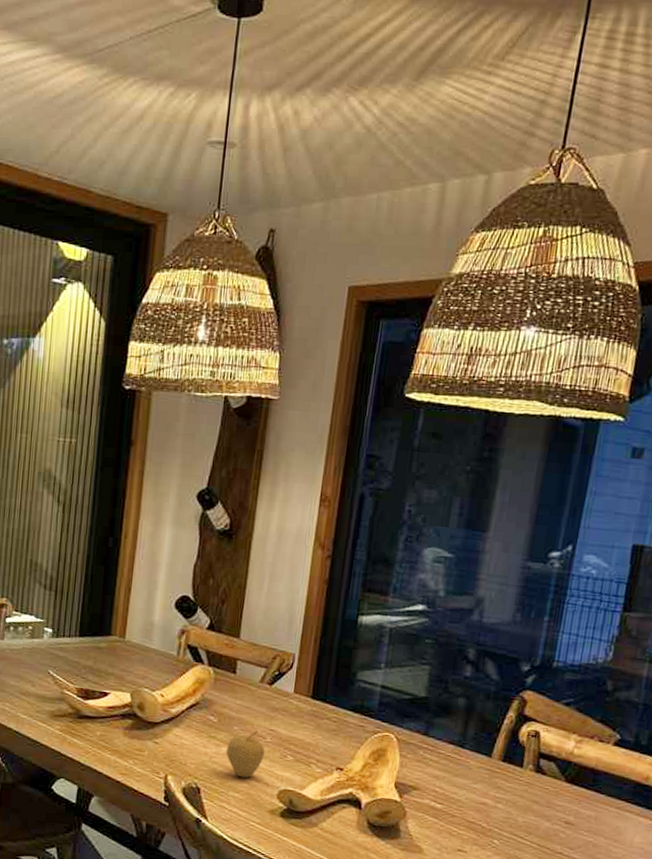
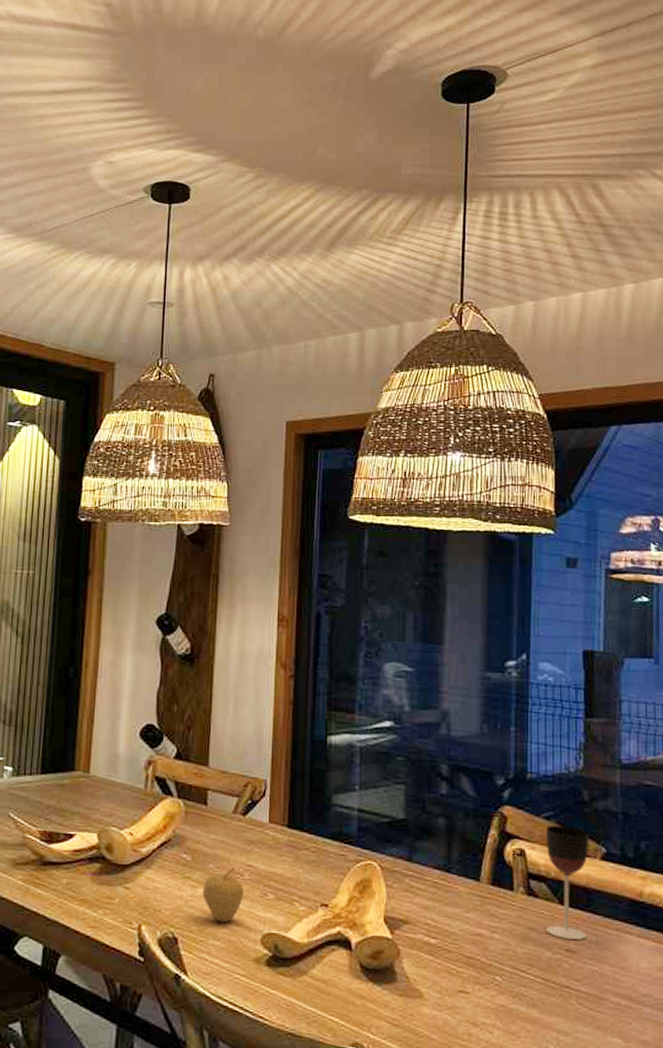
wineglass: none [548,711,607,814] -> present [545,825,589,940]

